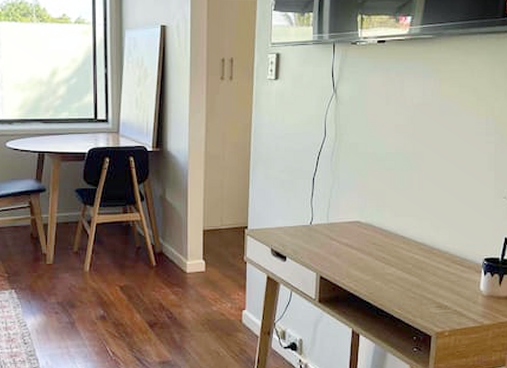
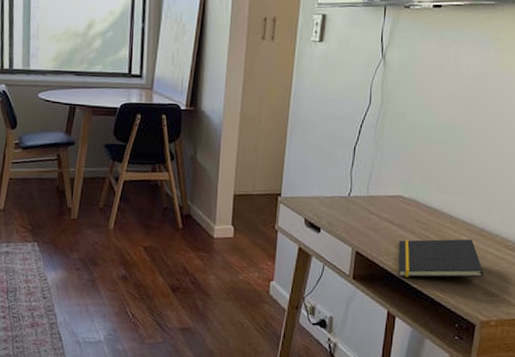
notepad: none [358,257,437,297] -> present [398,239,484,278]

